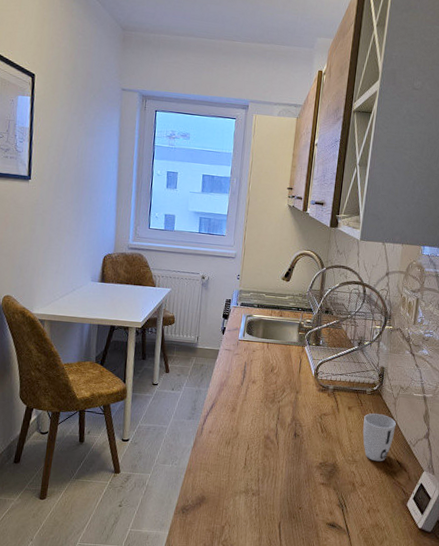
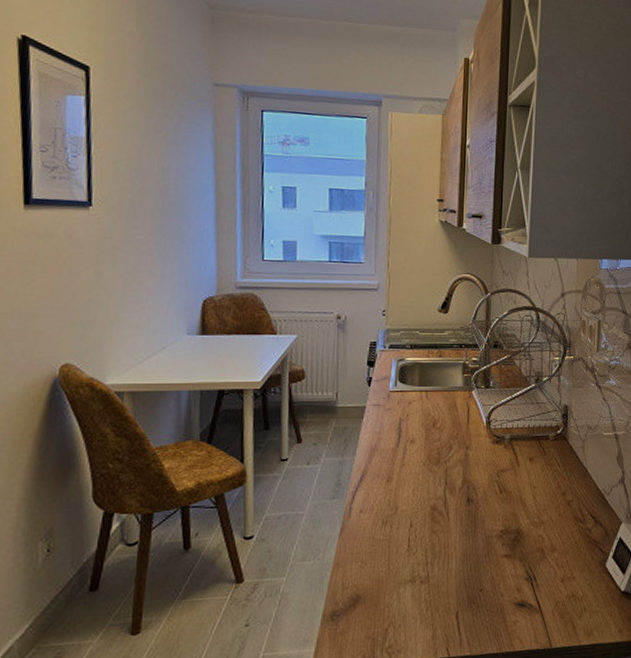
cup: present [362,413,396,462] -> none [548,462,586,520]

